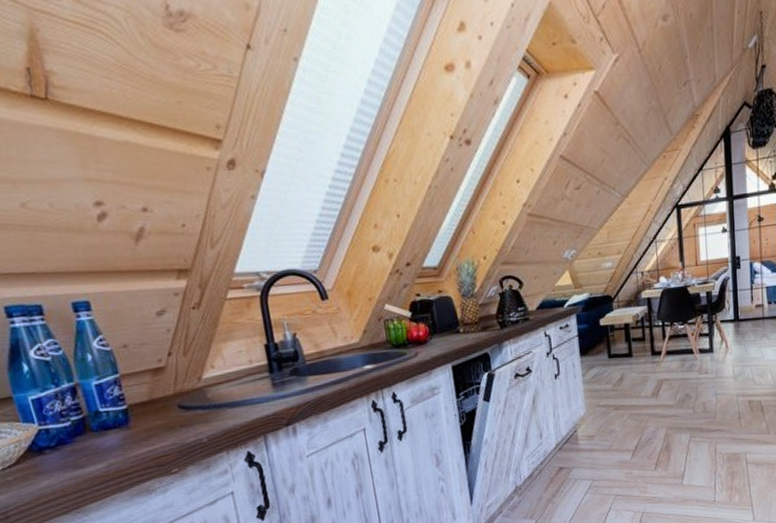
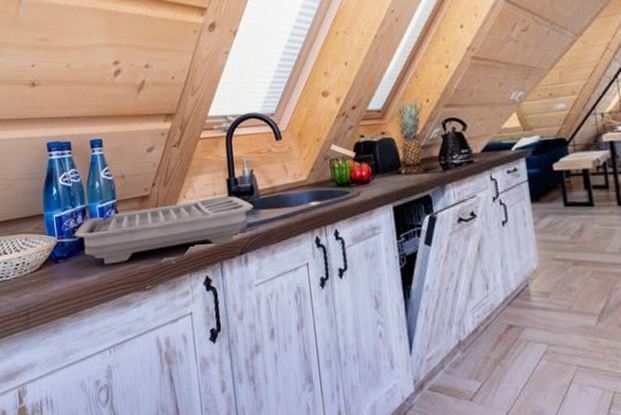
dish rack: none [62,363,300,451] -> present [74,196,254,265]

